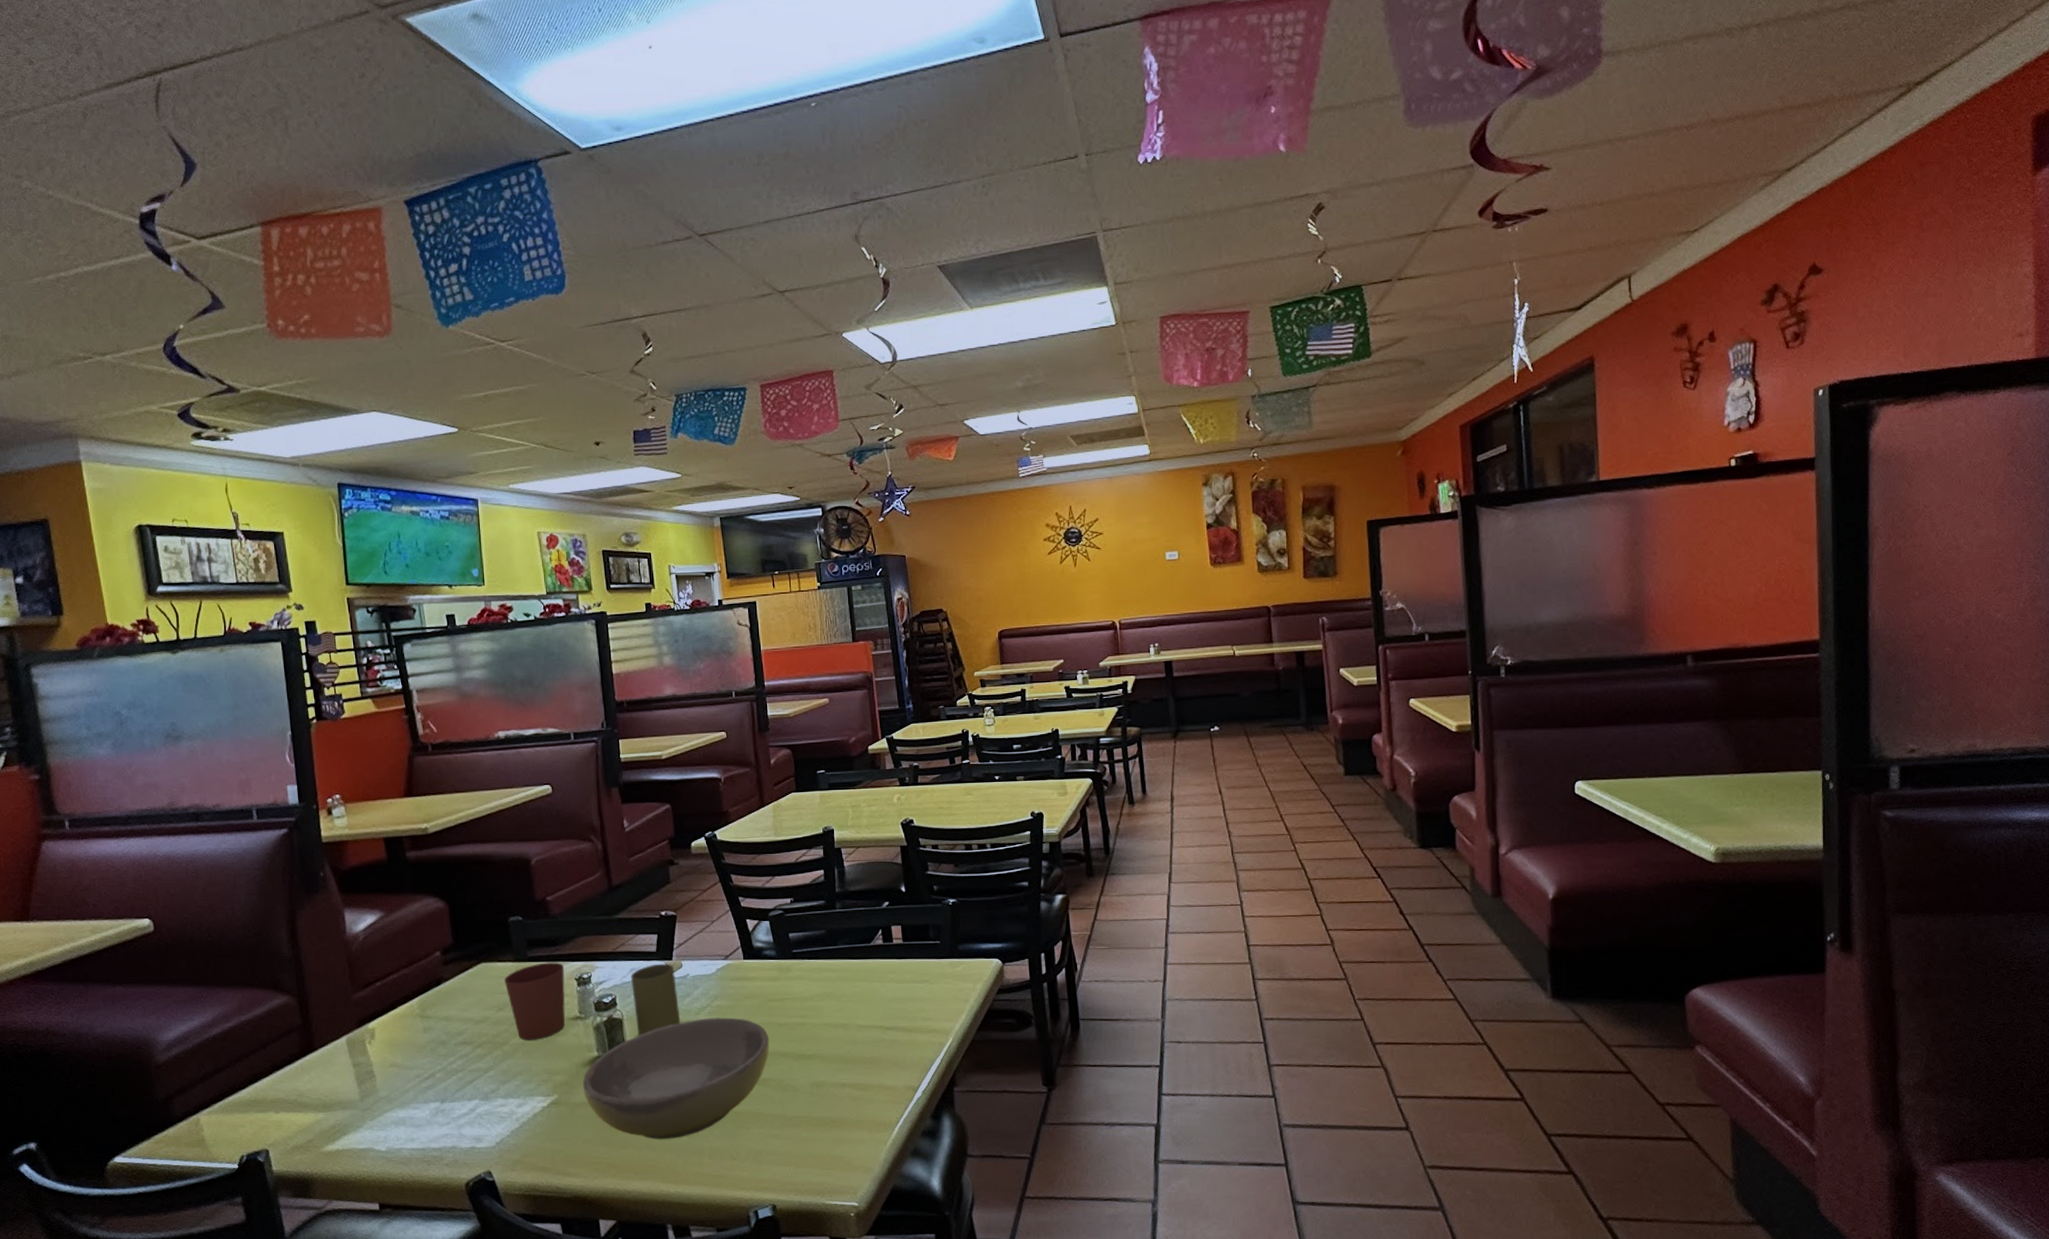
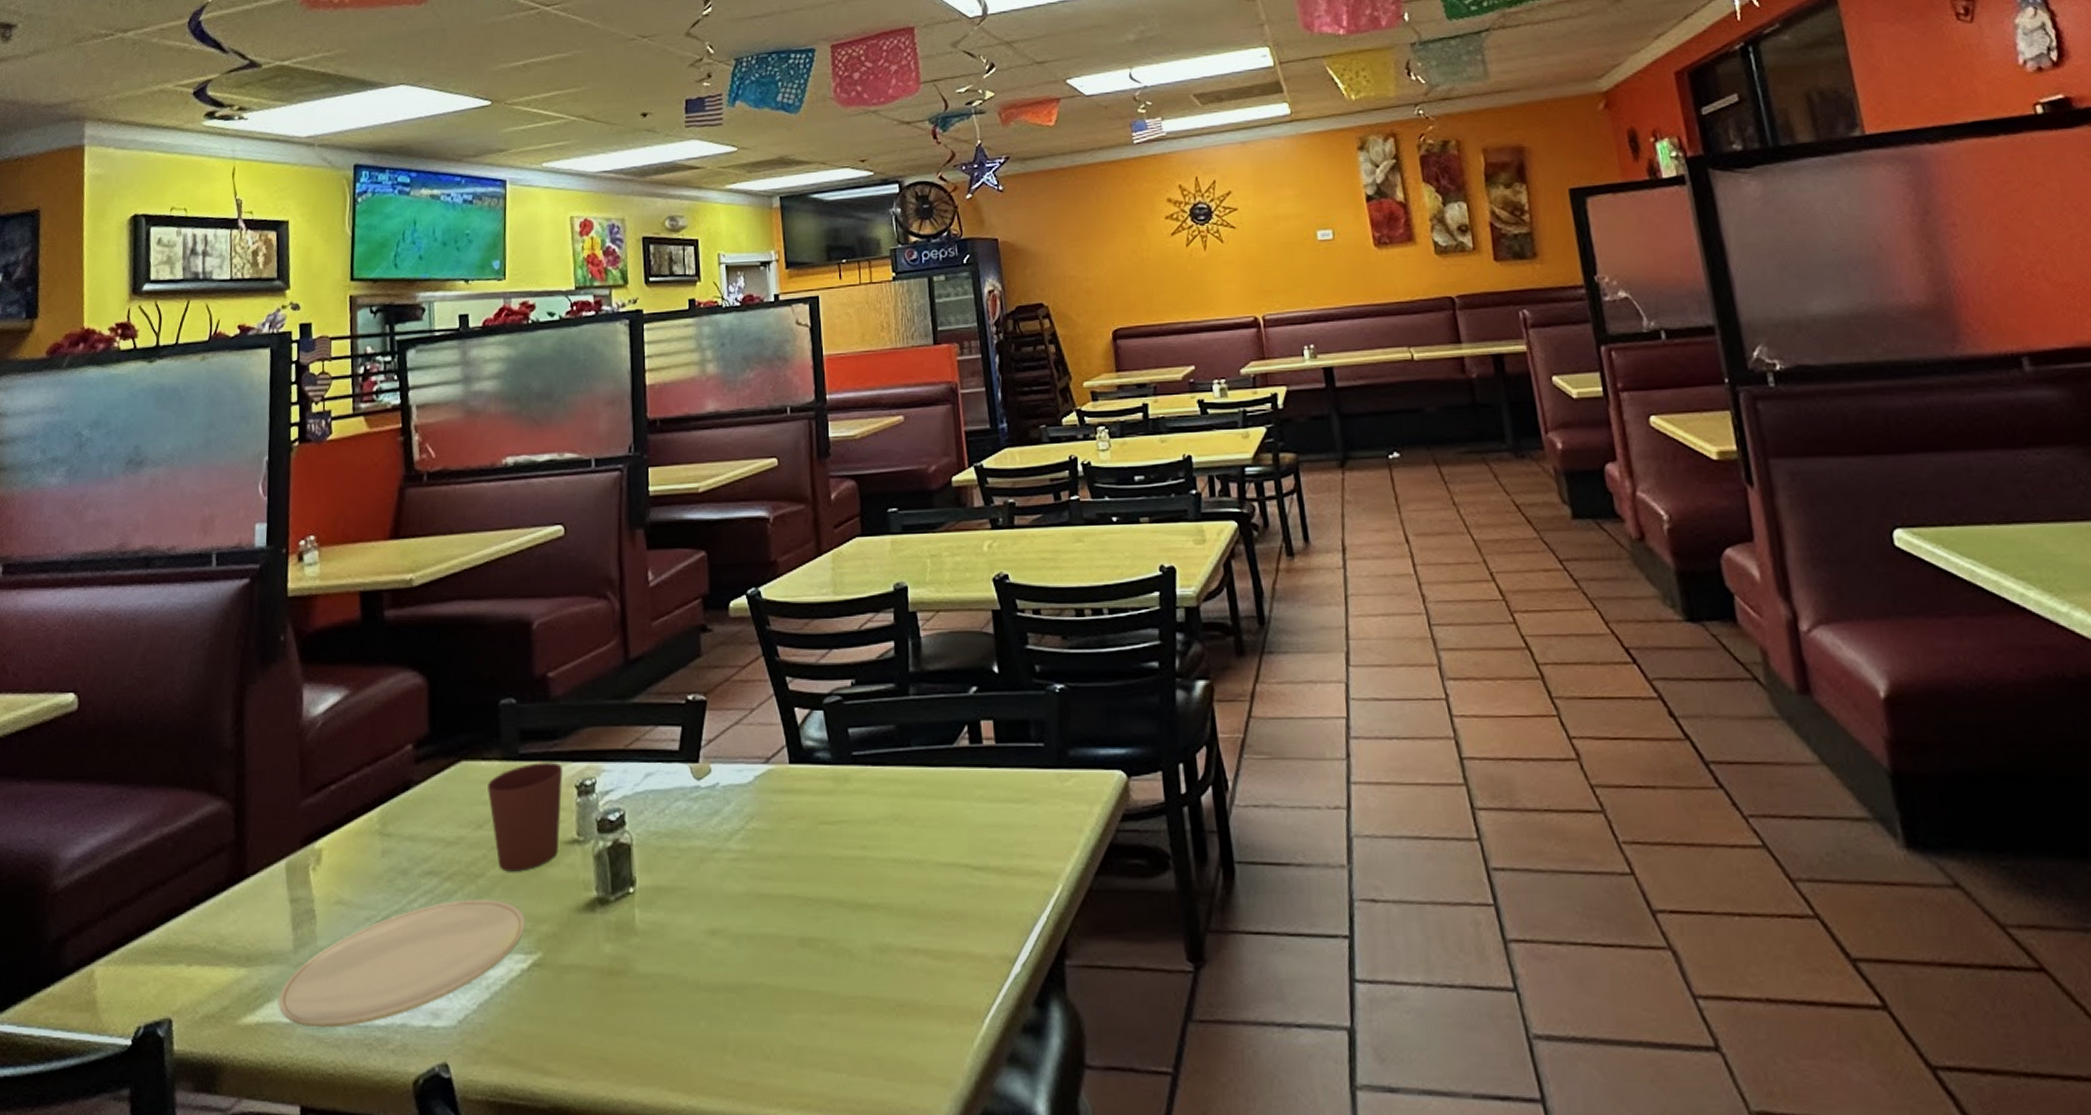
plate: none [352,1060,543,1152] -> present [278,900,525,1028]
bowl: present [582,1017,770,1140] -> none [574,846,819,1026]
cup: present [631,963,681,1036] -> none [645,767,706,869]

